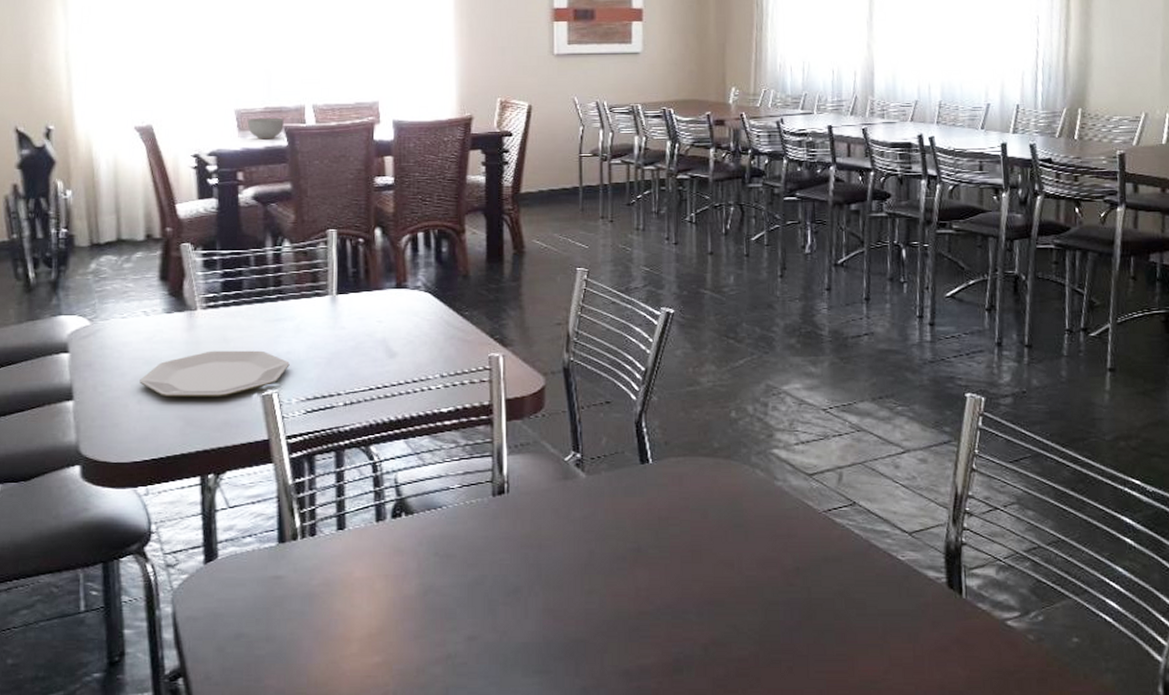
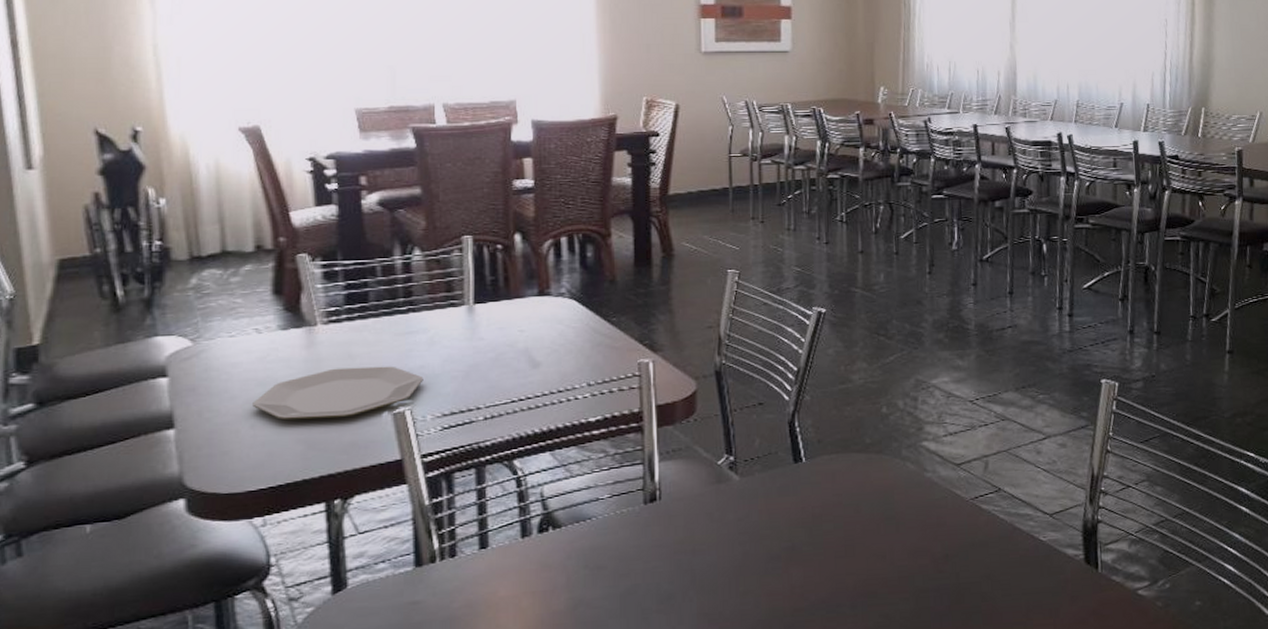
bowl: present [247,117,284,140] -> none [369,117,411,141]

